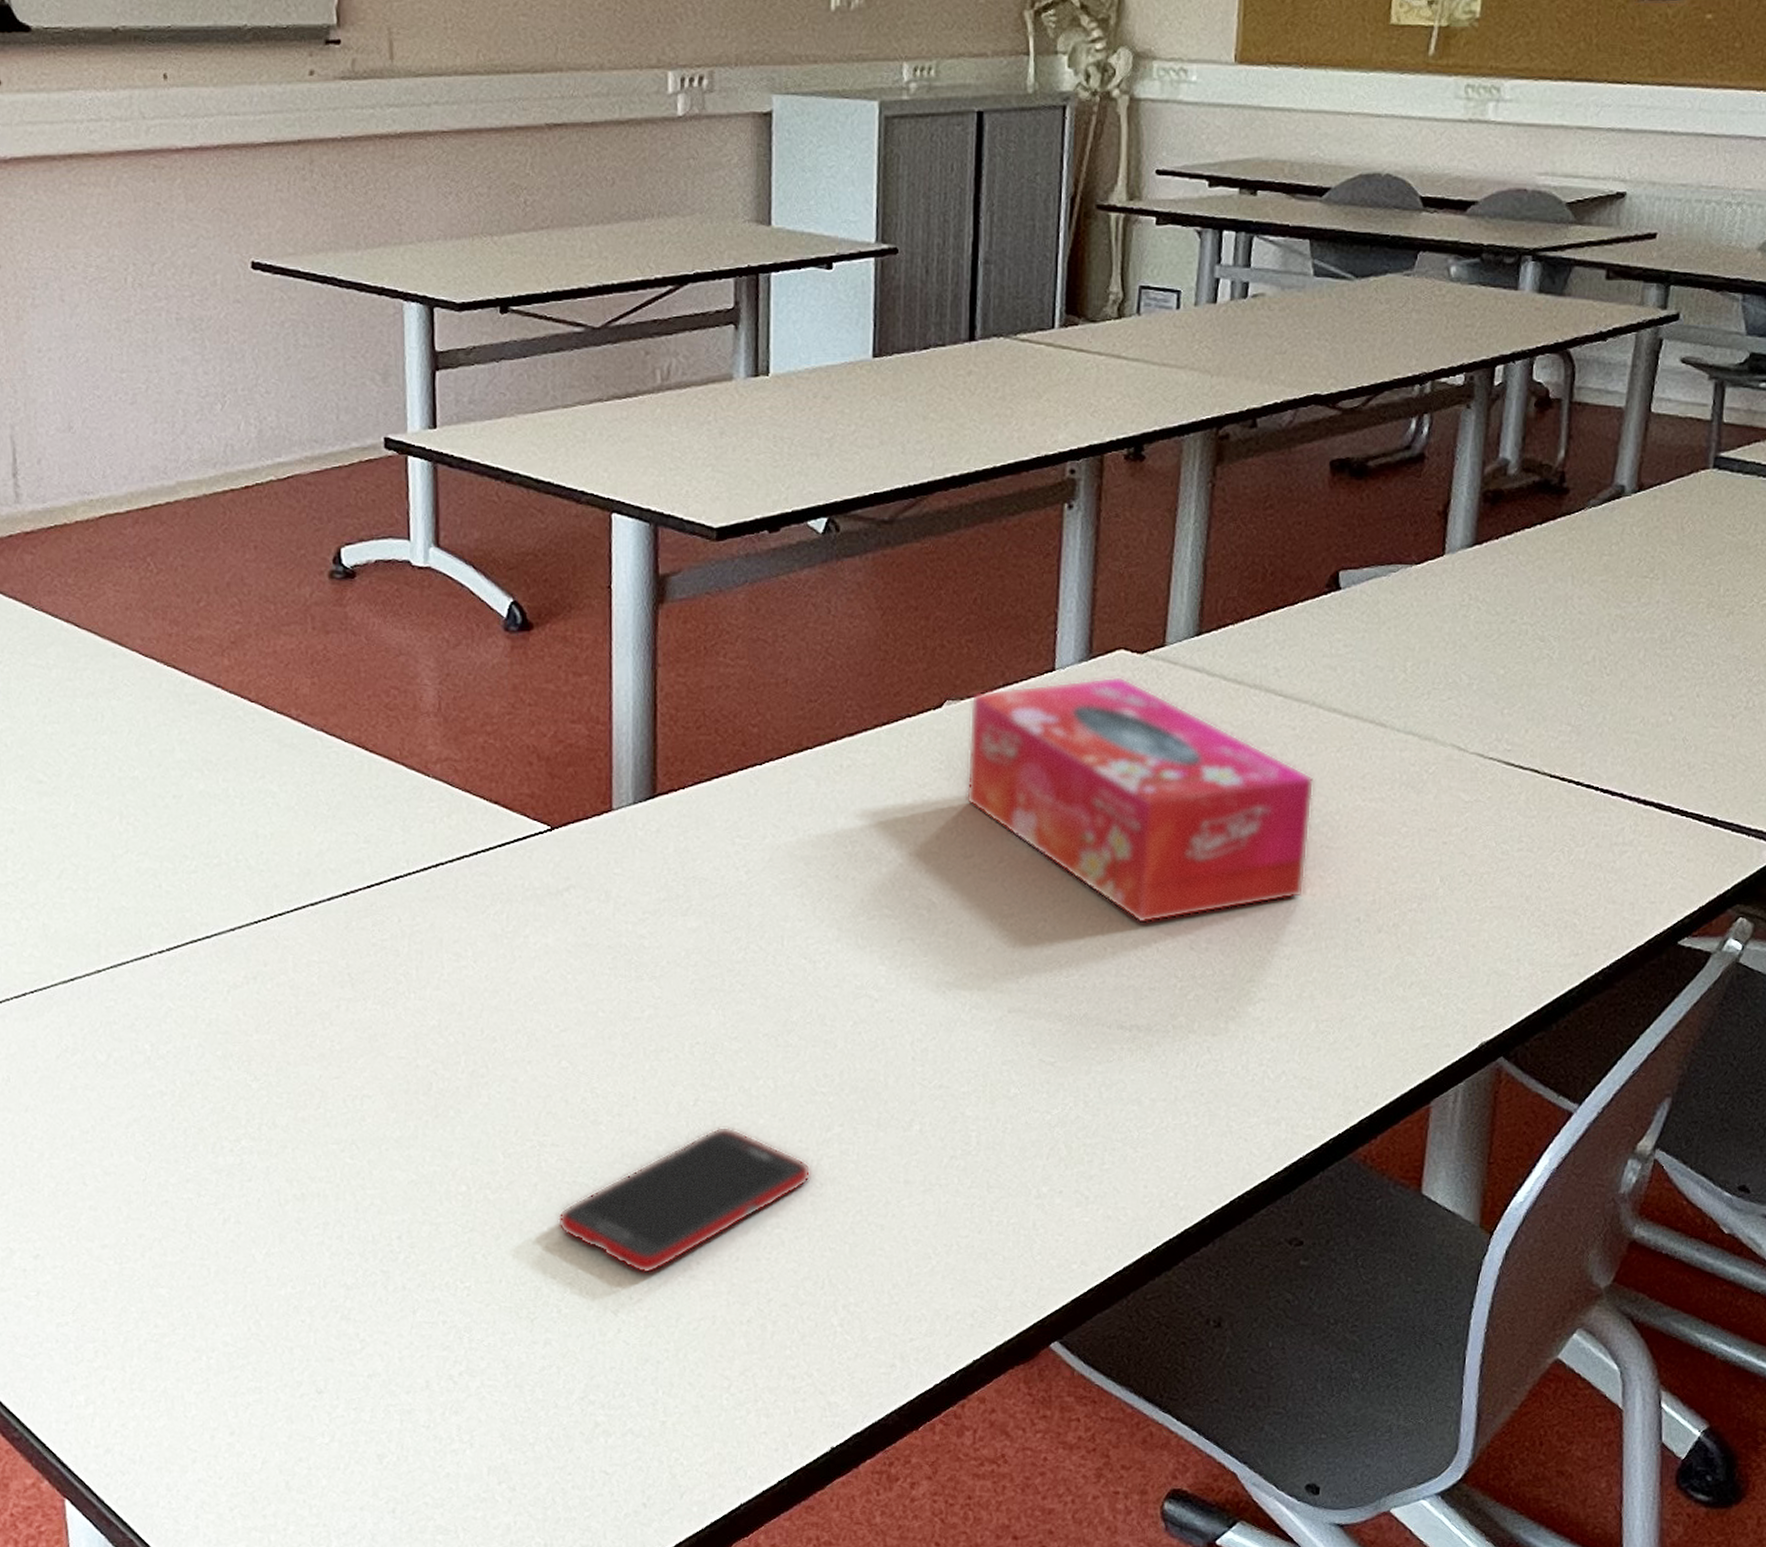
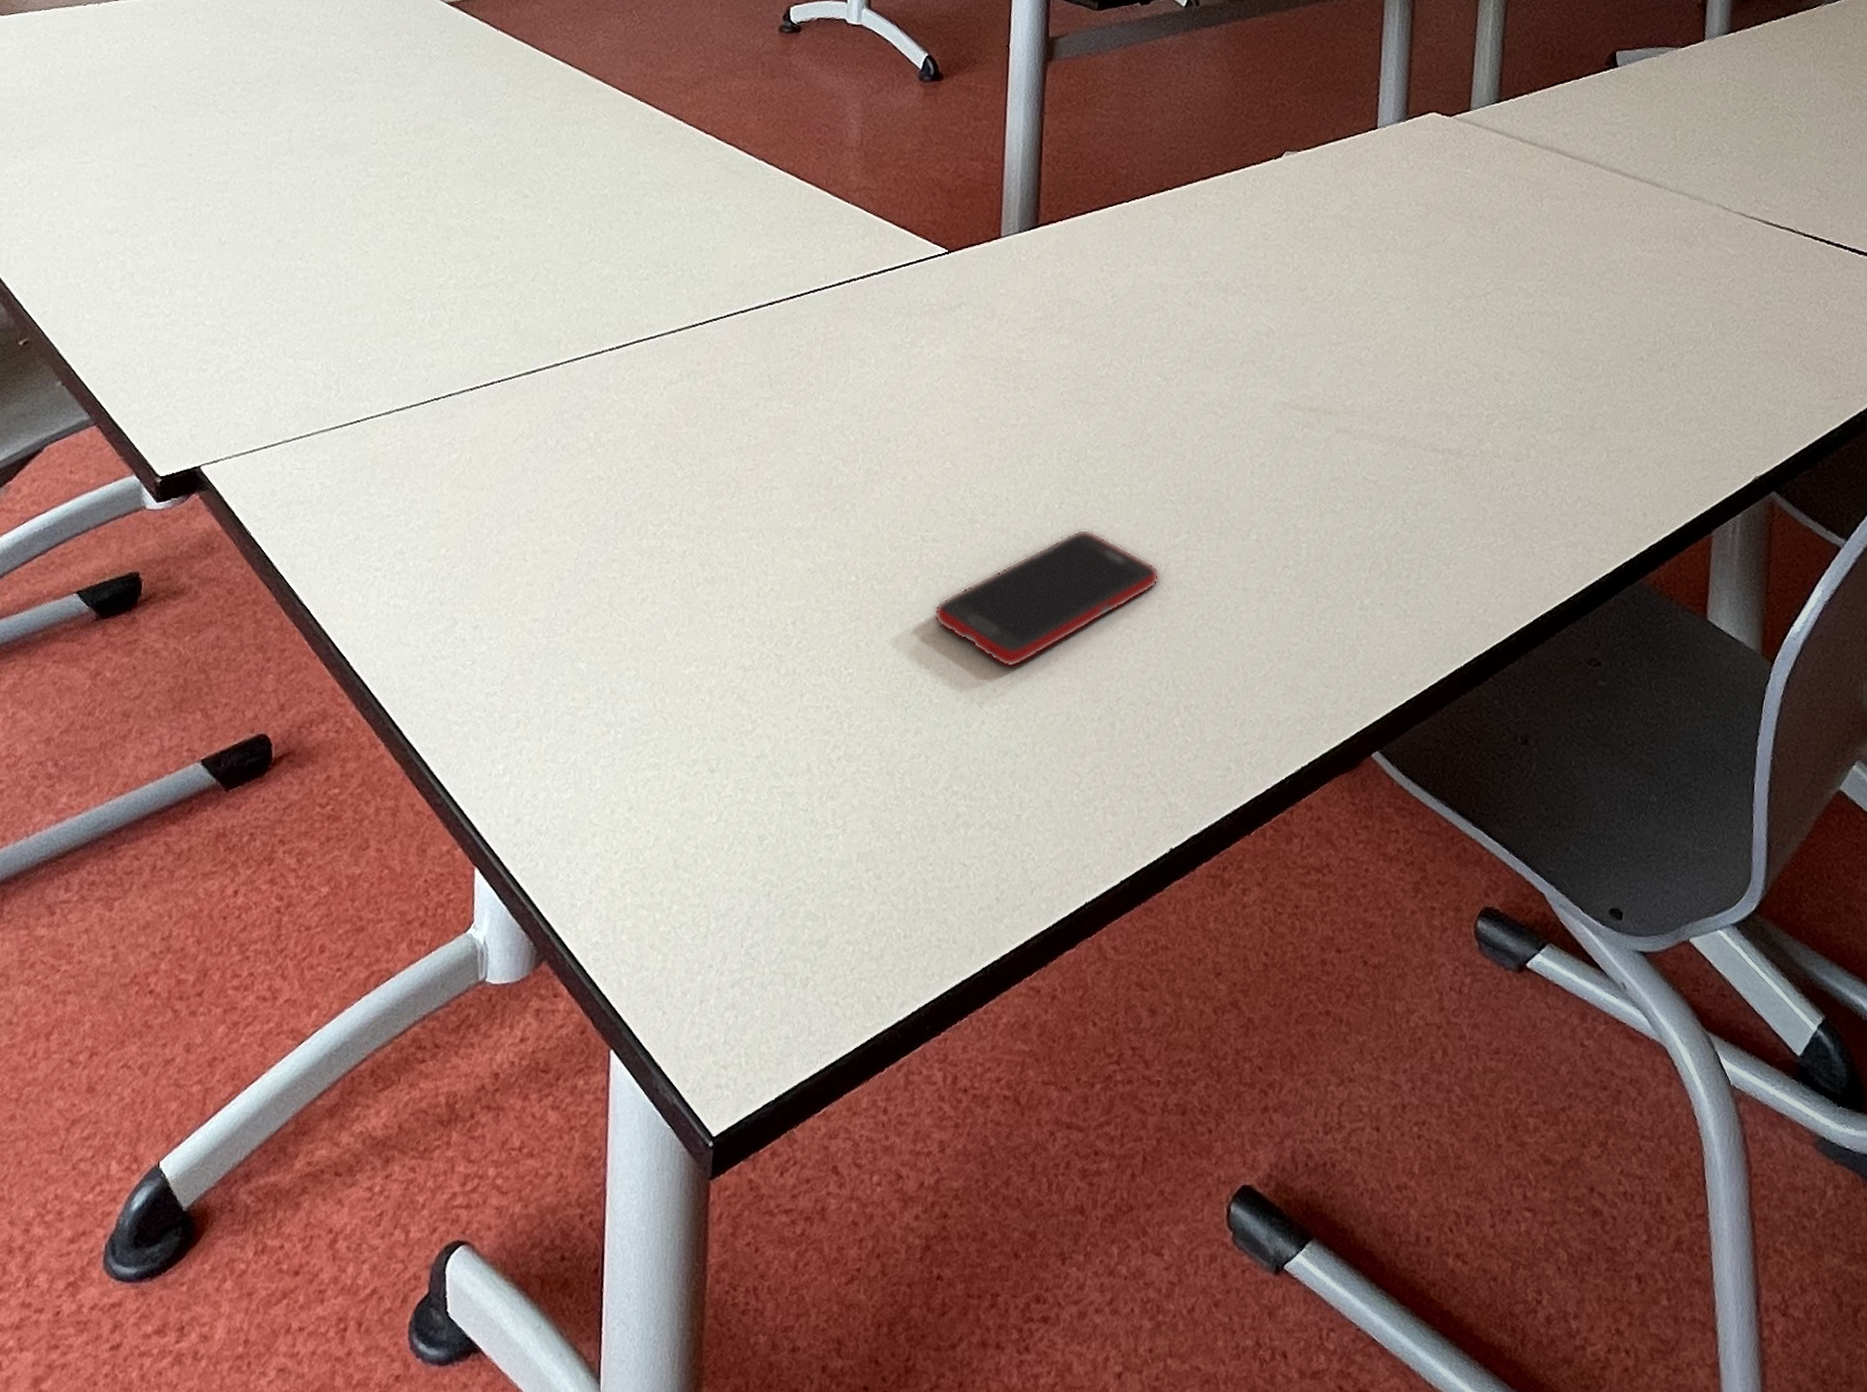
tissue box: present [965,675,1314,924] -> none [1301,134,1600,356]

